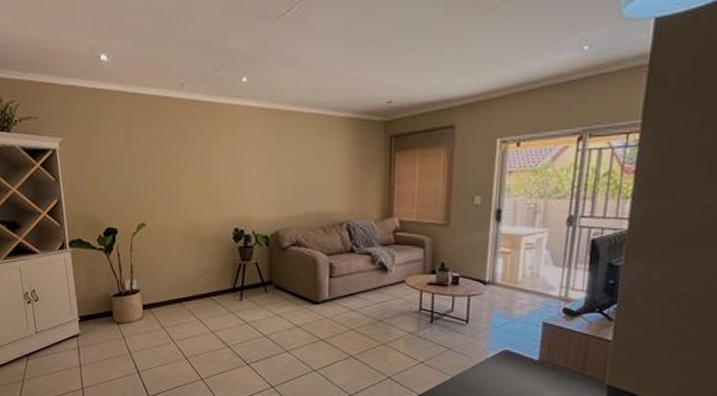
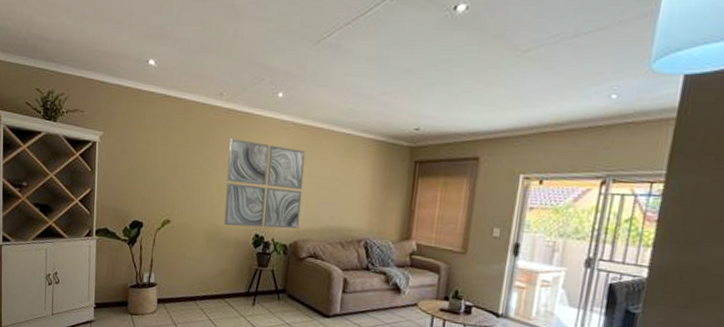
wall art: none [197,131,279,223] -> present [224,138,306,229]

